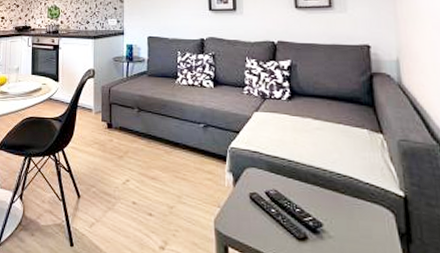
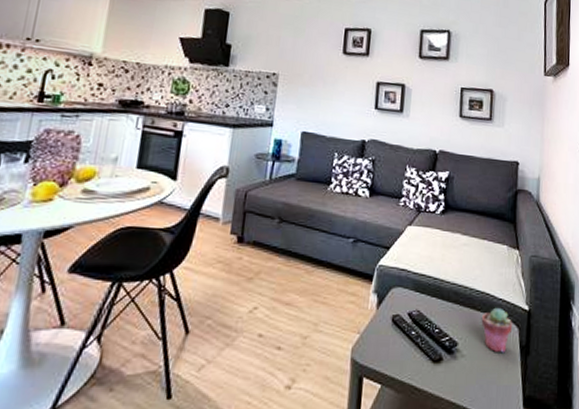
potted succulent: none [346,191,387,239] -> present [481,307,513,353]

